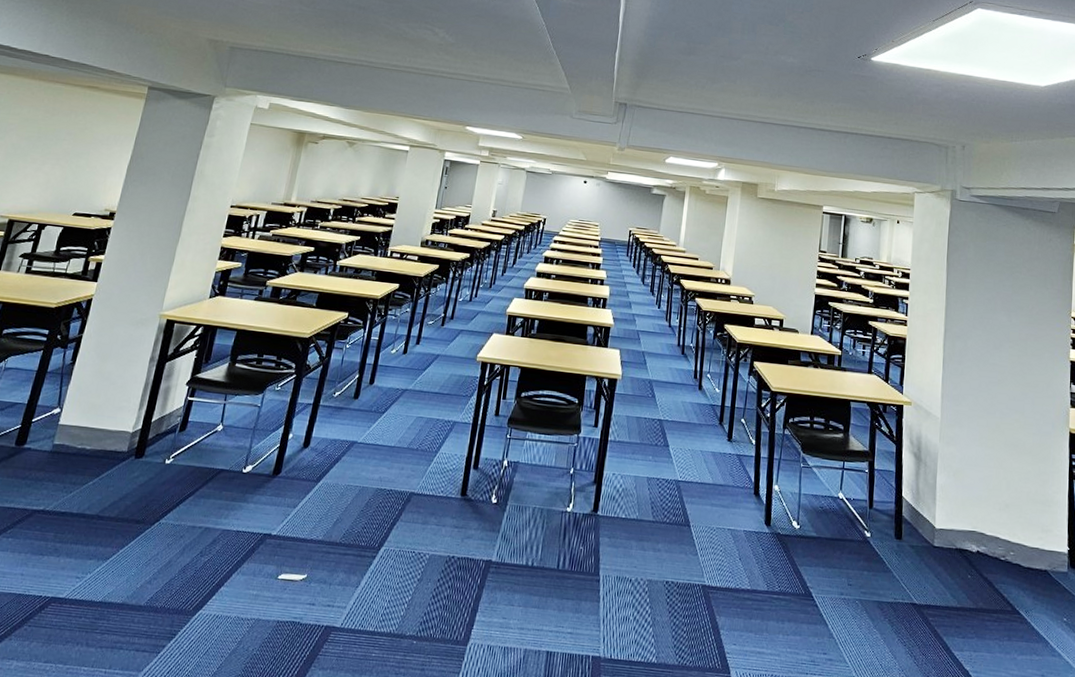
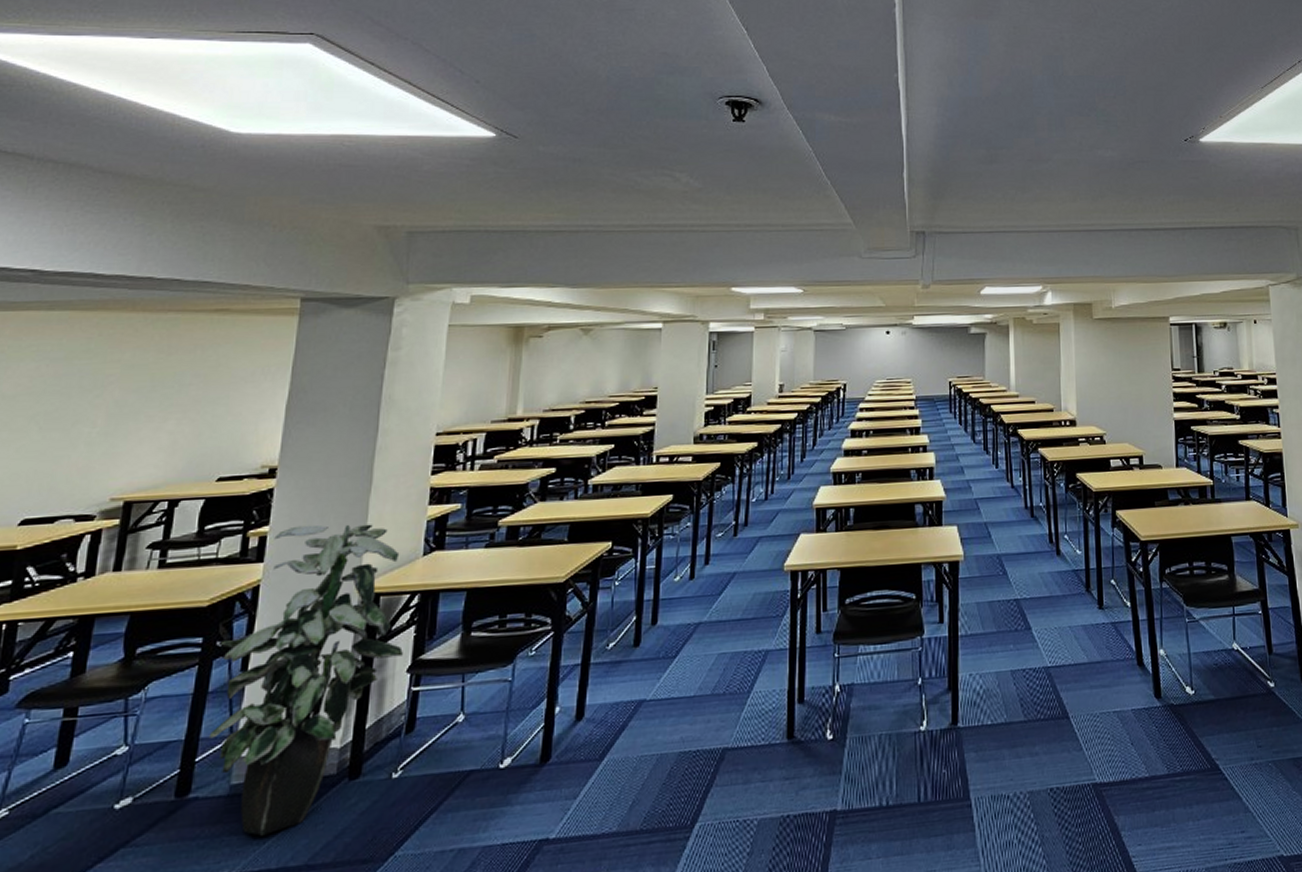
indoor plant: none [43,259,193,487] -> present [208,524,403,836]

